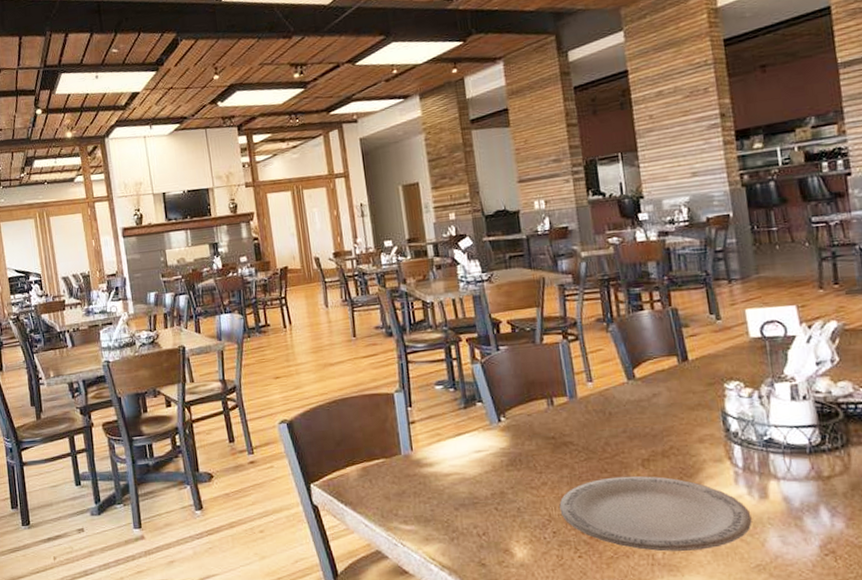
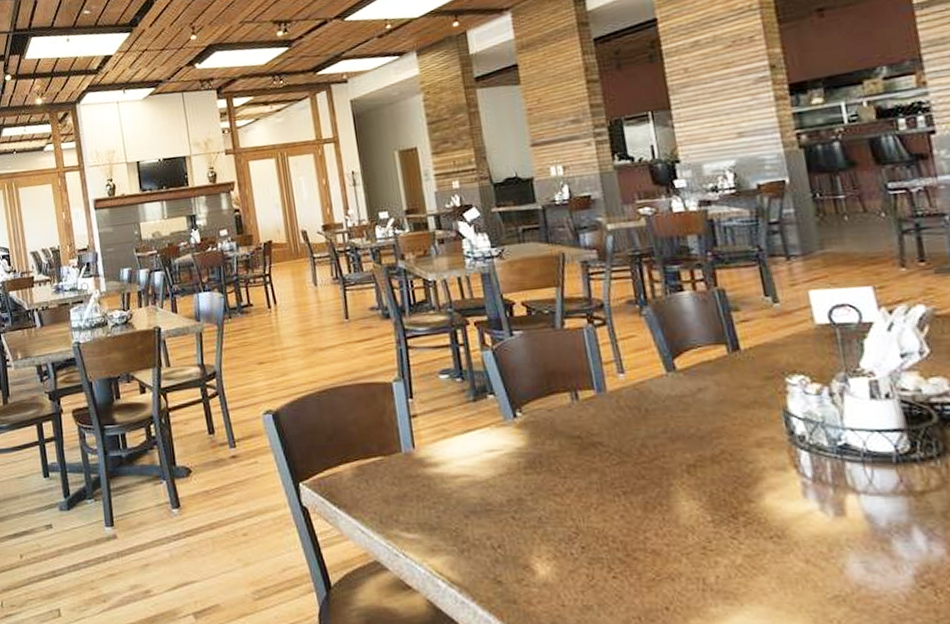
plate: present [559,475,752,552] -> none [588,484,827,577]

